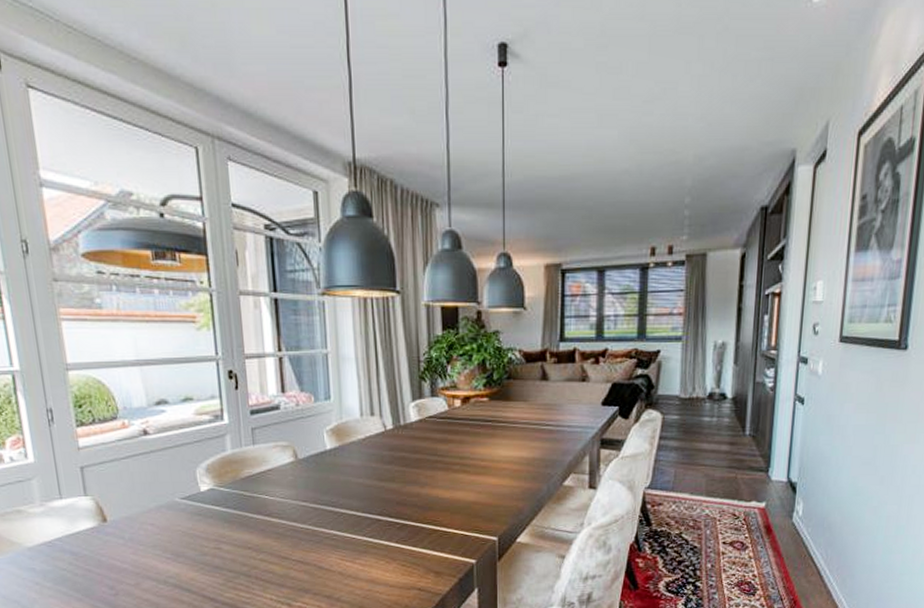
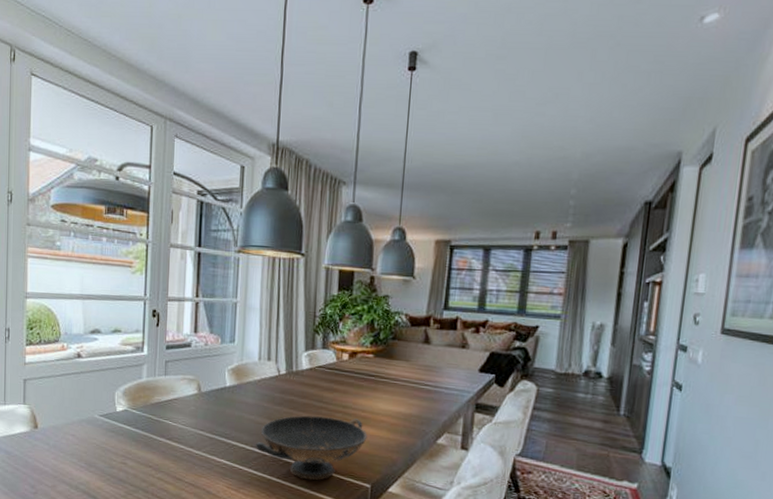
decorative bowl: none [367,469,490,540] -> present [255,415,368,480]

